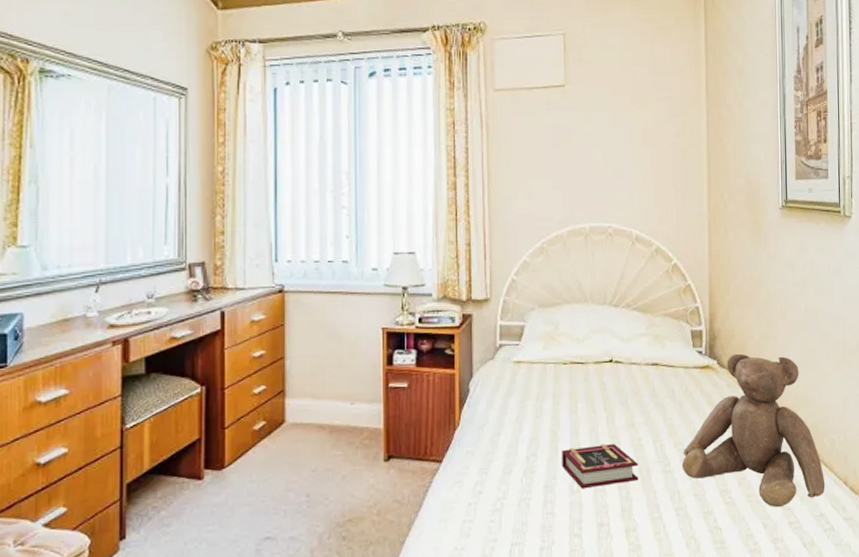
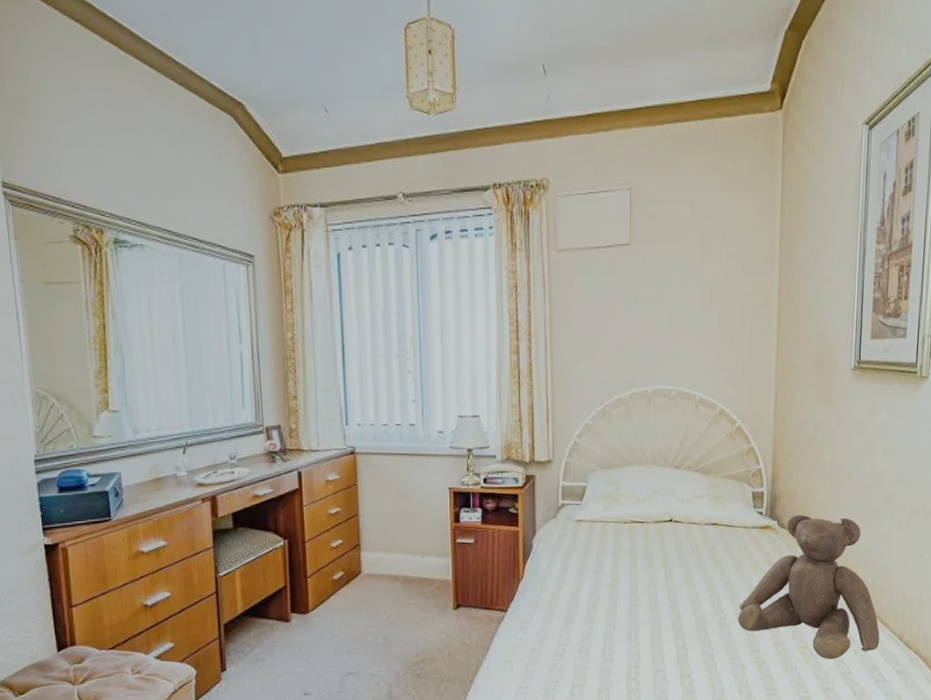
book: present [562,443,639,488] -> none [621,597,695,637]

